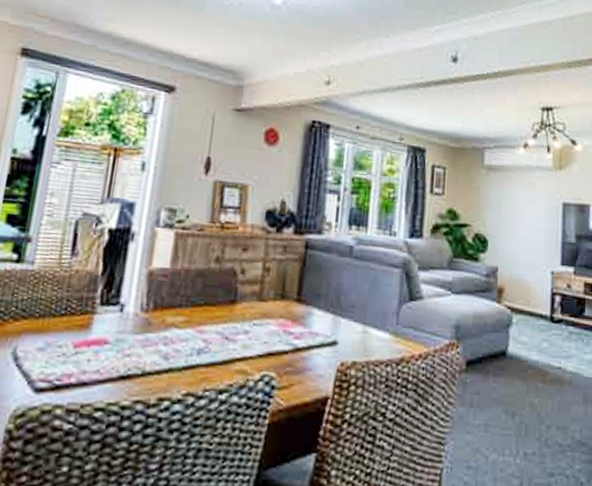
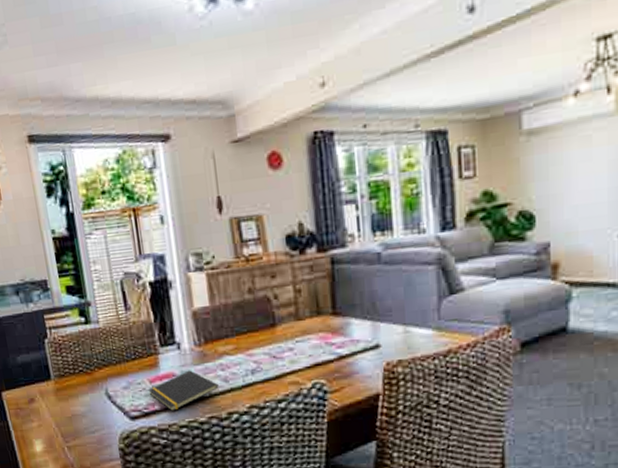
notepad: none [68,338,156,387] -> present [148,370,219,411]

